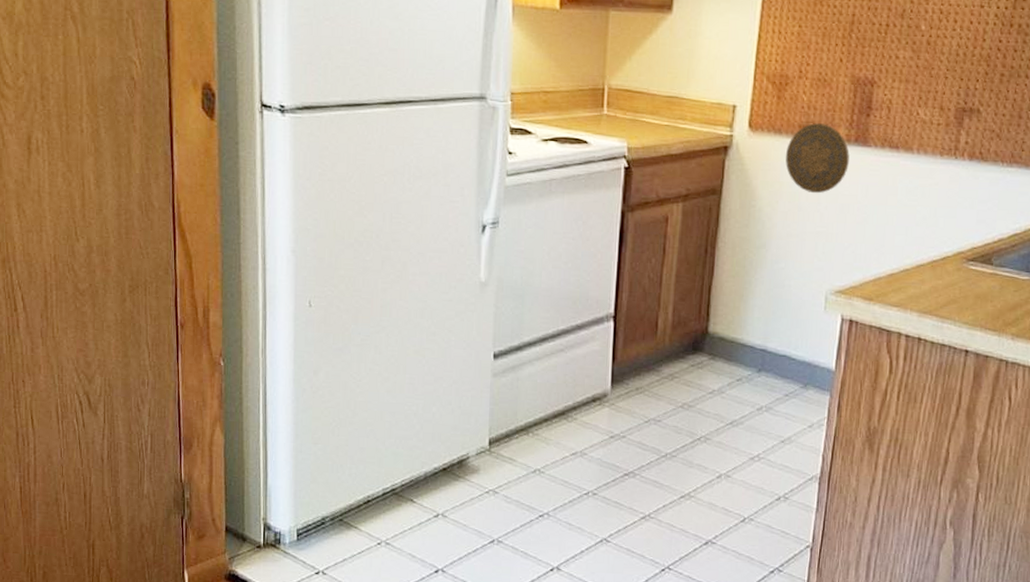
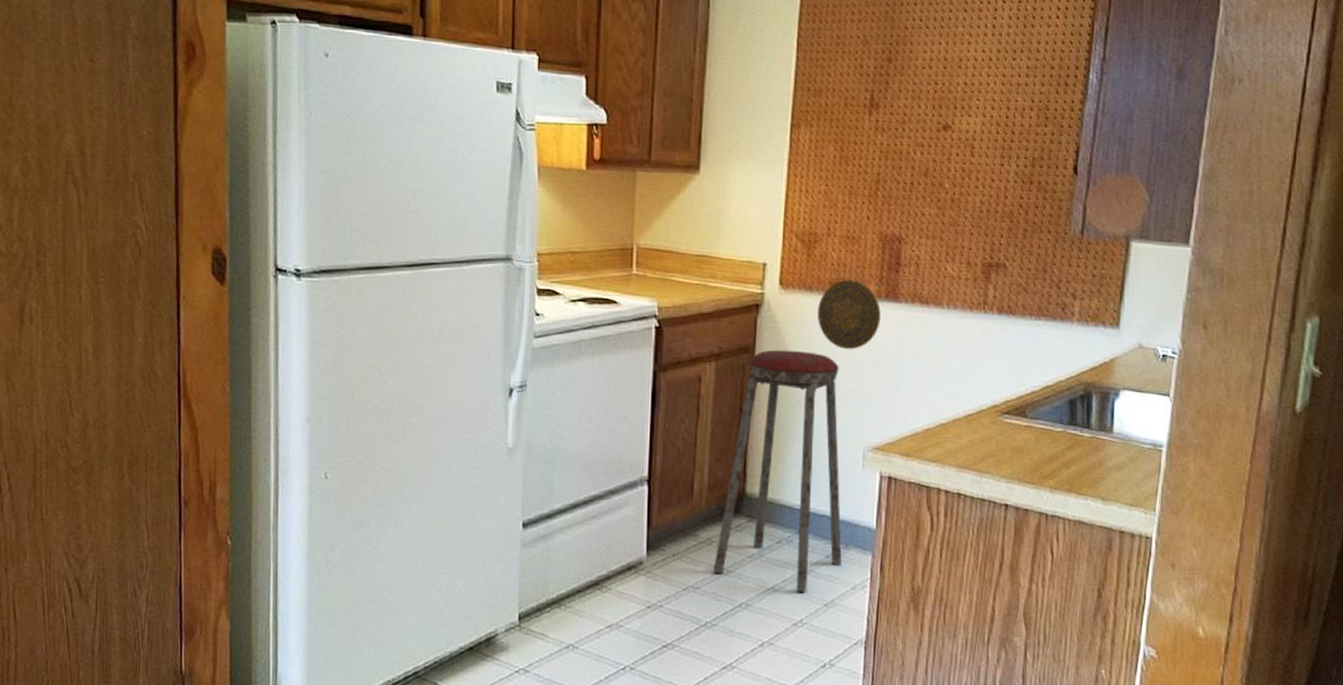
music stool: none [675,192,805,429] -> present [713,349,842,592]

